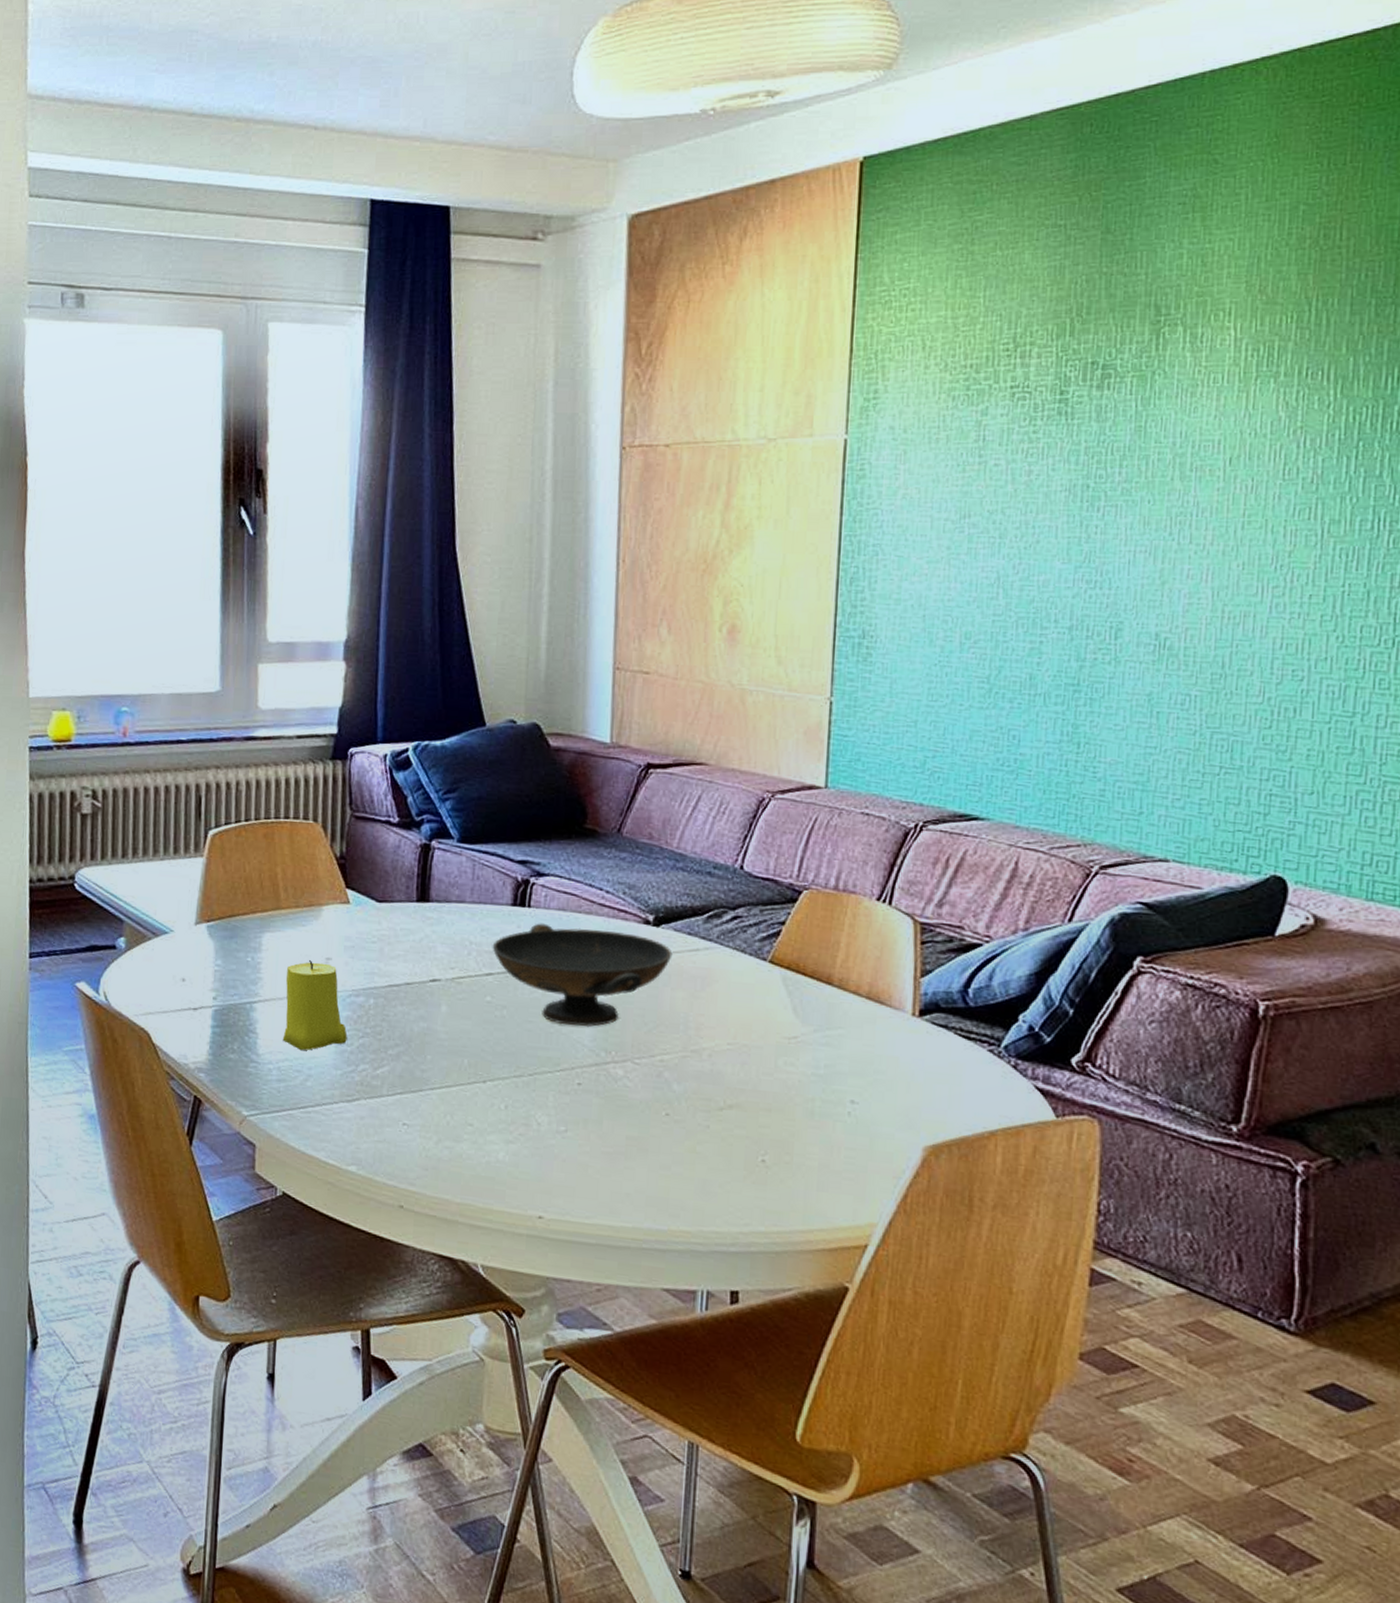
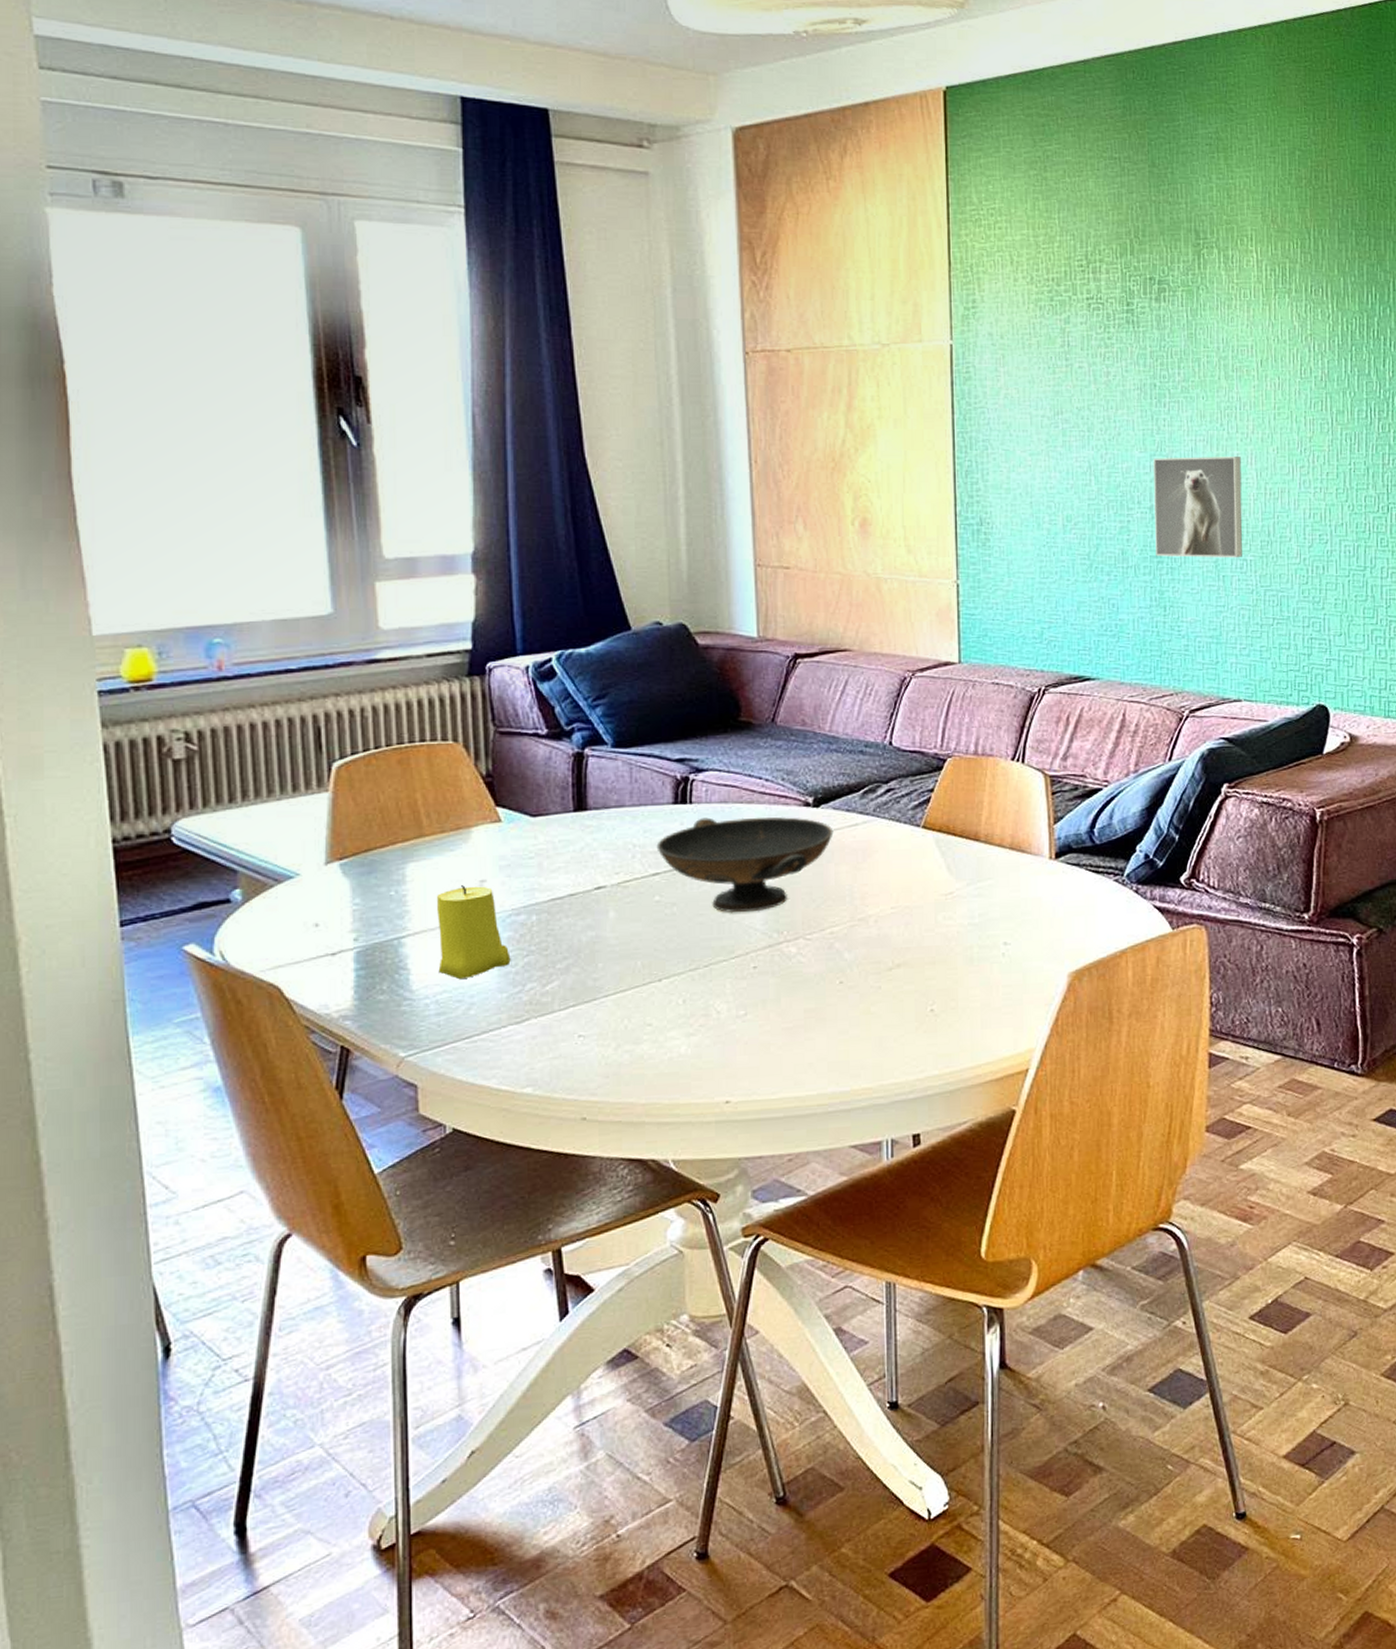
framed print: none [1072,570,1193,692] -> present [1153,457,1243,558]

